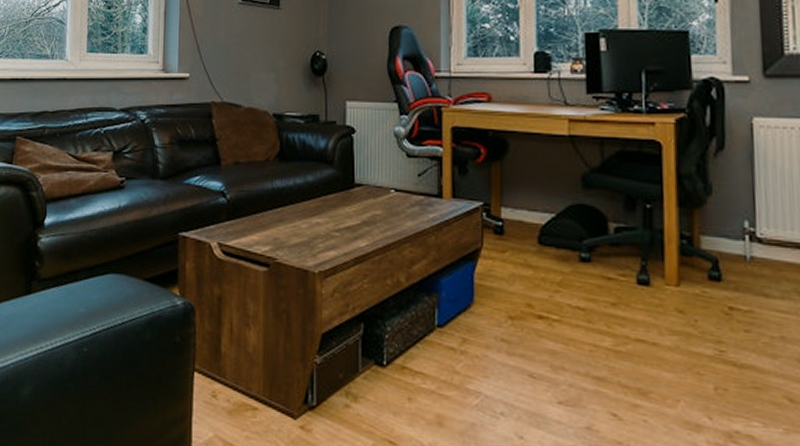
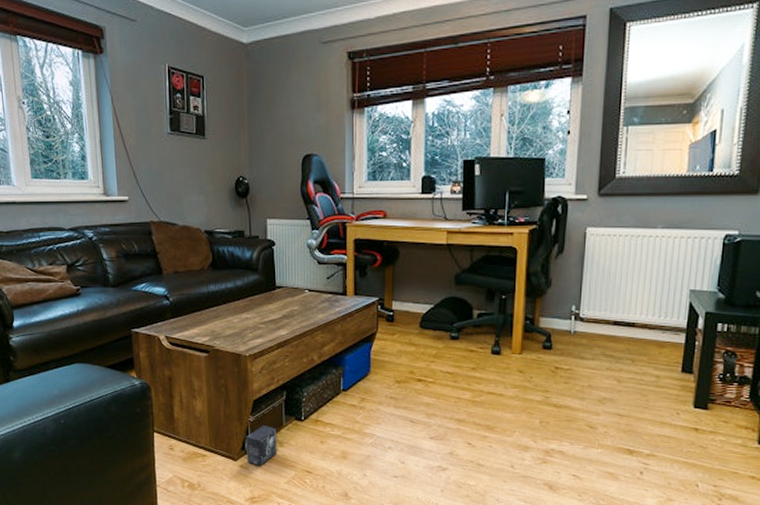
box: none [310,370,350,430] -> present [246,426,277,467]

